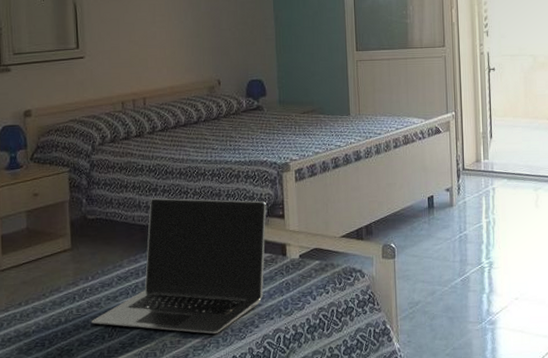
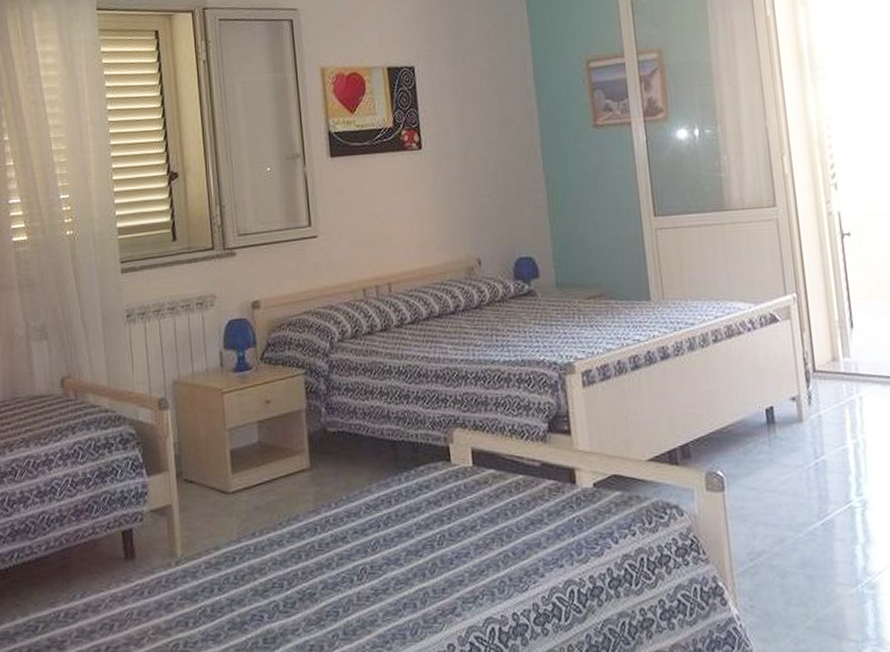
laptop: present [91,198,267,334] -> none [337,407,548,582]

